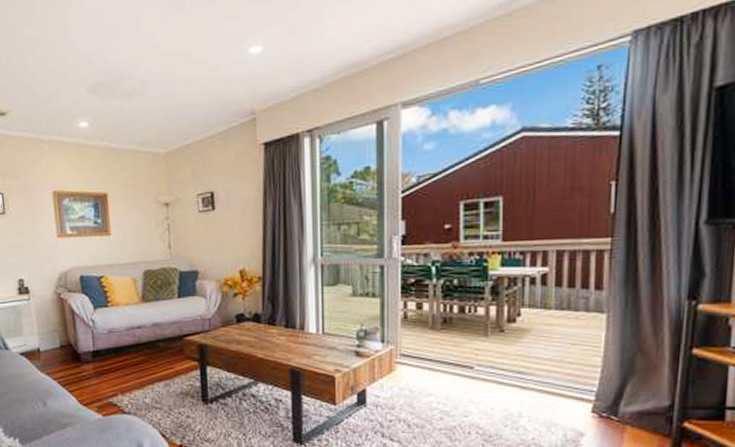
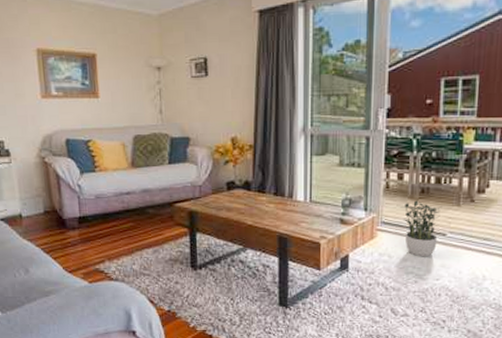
potted plant: none [421,331,468,392] -> present [400,200,442,257]

